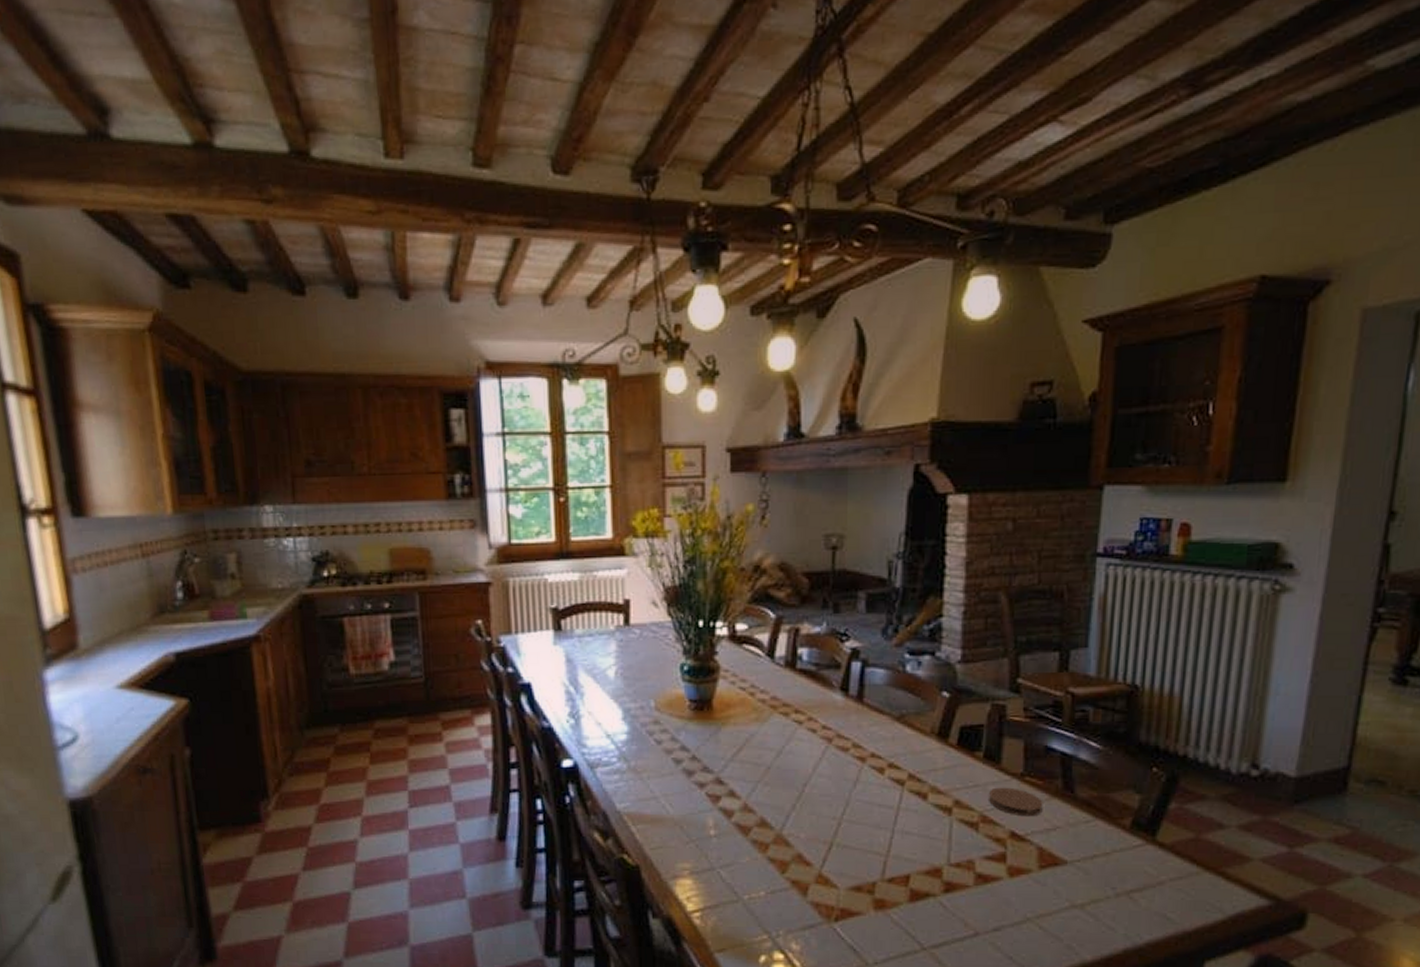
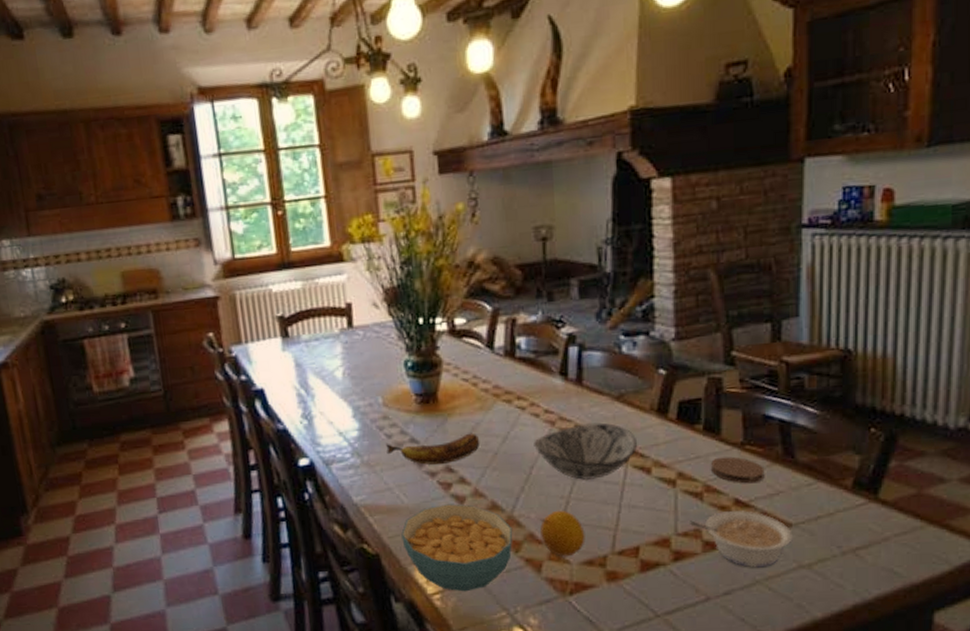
banana: none [655,744,753,775] -> present [386,433,480,465]
cereal bowl: none [664,818,781,911] -> present [401,504,513,592]
decorative bowl: none [809,743,916,803] -> present [534,422,638,481]
fruit: none [809,831,855,881] -> present [540,510,586,557]
legume: none [963,843,1067,905] -> present [690,510,793,568]

